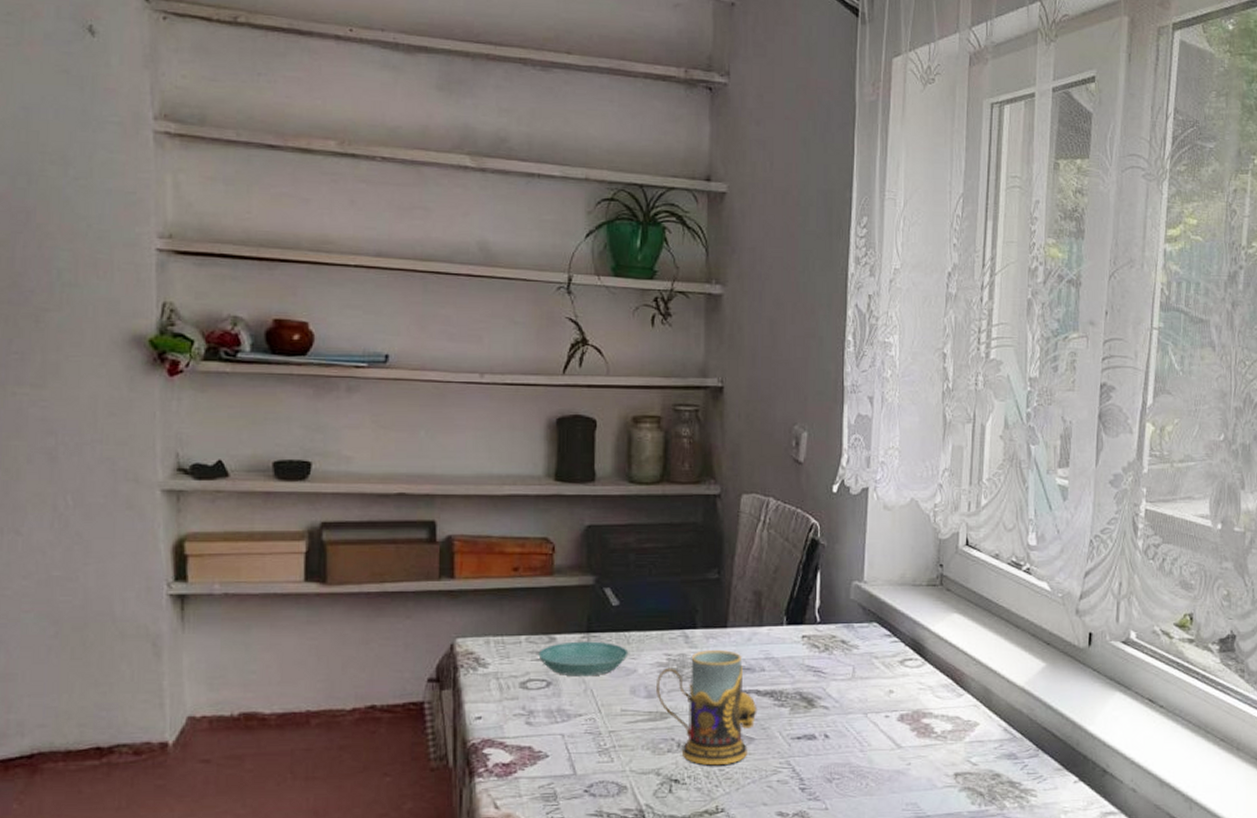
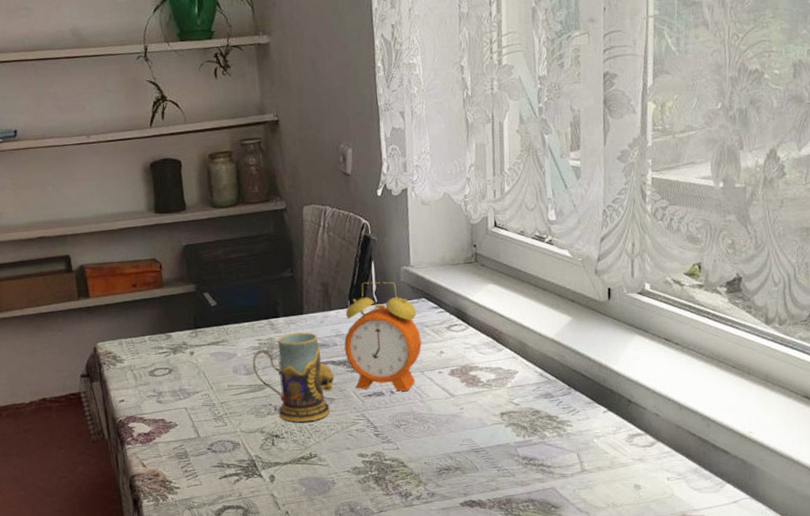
saucer: present [538,641,629,677] -> none [159,335,229,364]
alarm clock: none [773,596,868,737] -> present [344,282,422,392]

